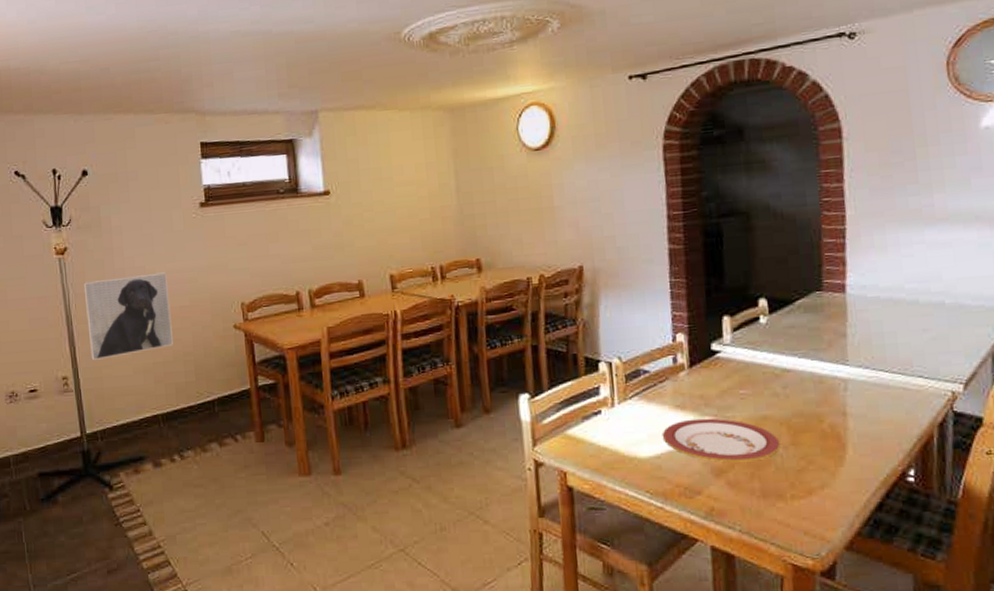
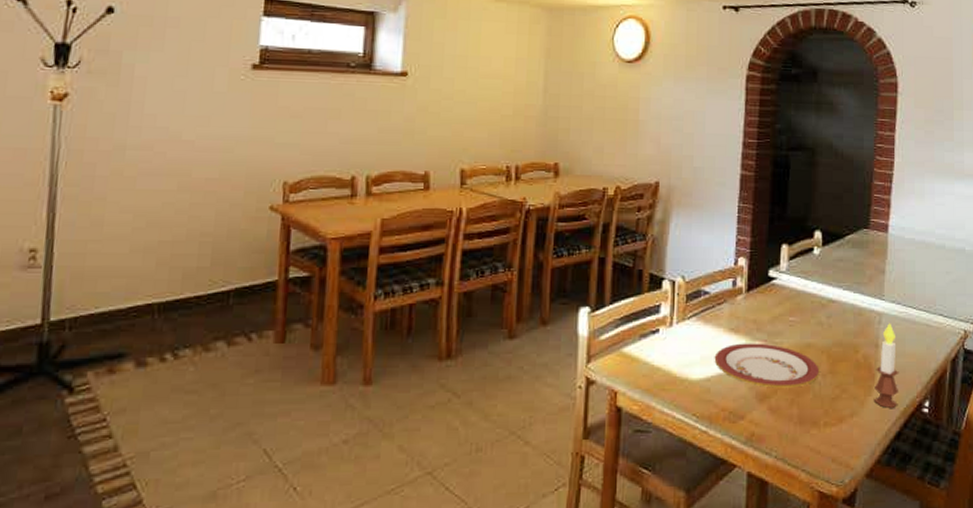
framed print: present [83,272,173,360] -> none [75,136,196,231]
candle: none [846,389,877,478] -> present [874,323,899,408]

